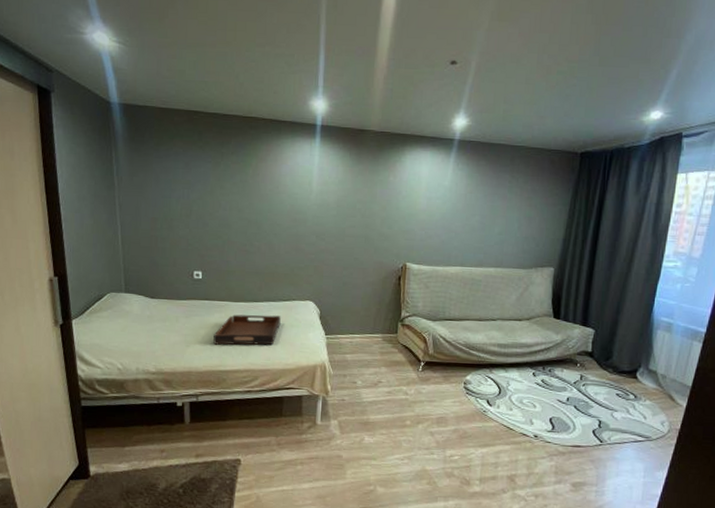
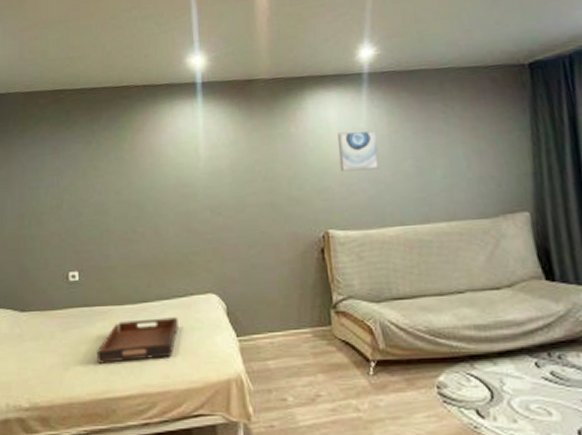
wall art: none [423,186,456,220] -> present [338,130,379,172]

